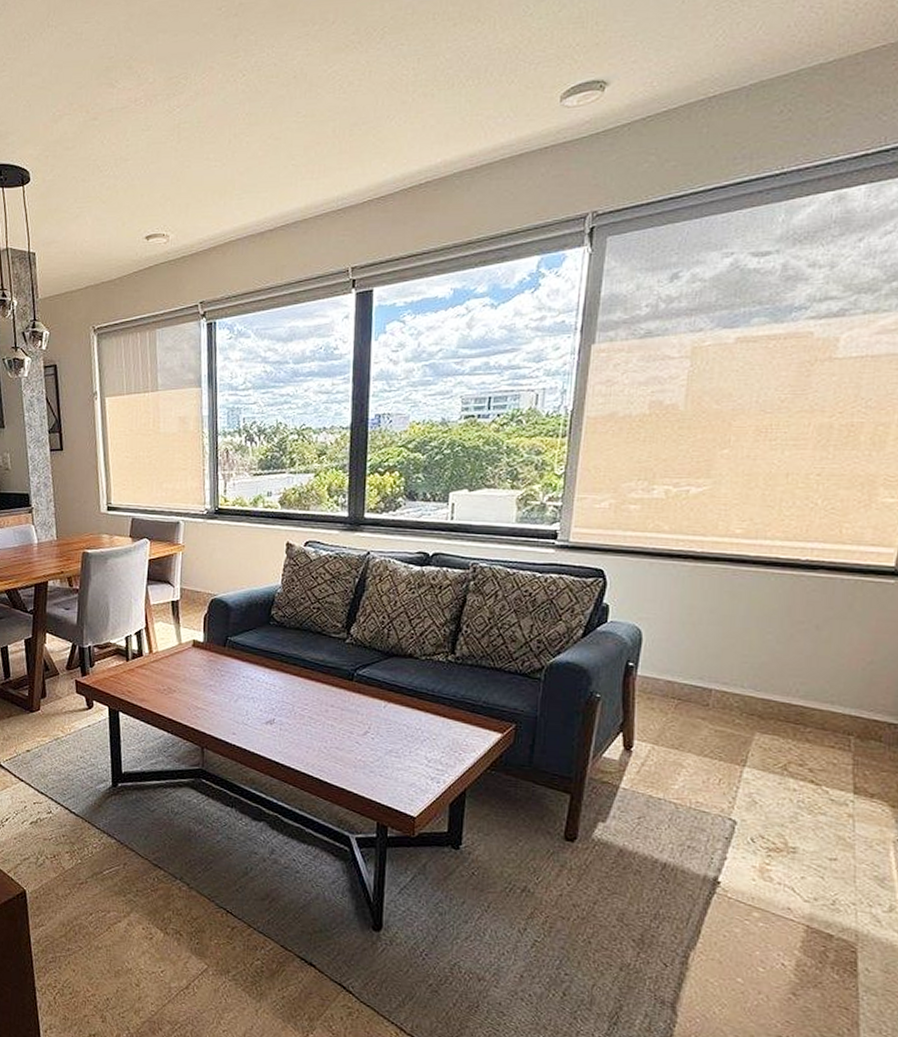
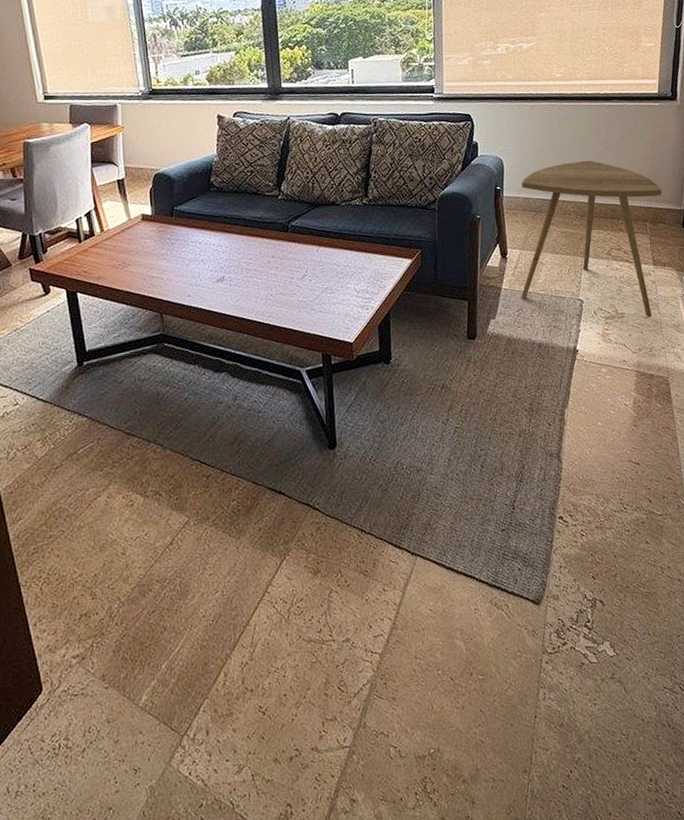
side table: none [645,644,882,860] -> present [521,161,662,317]

